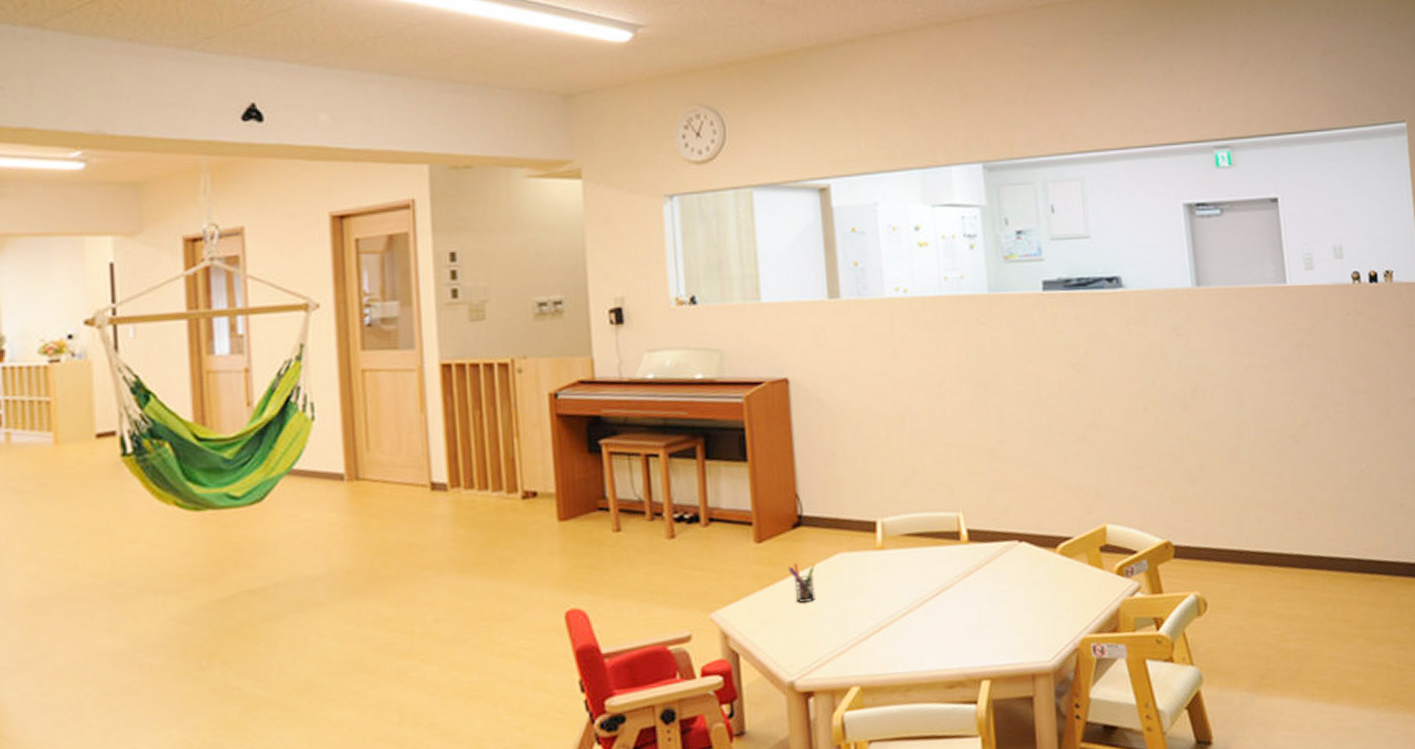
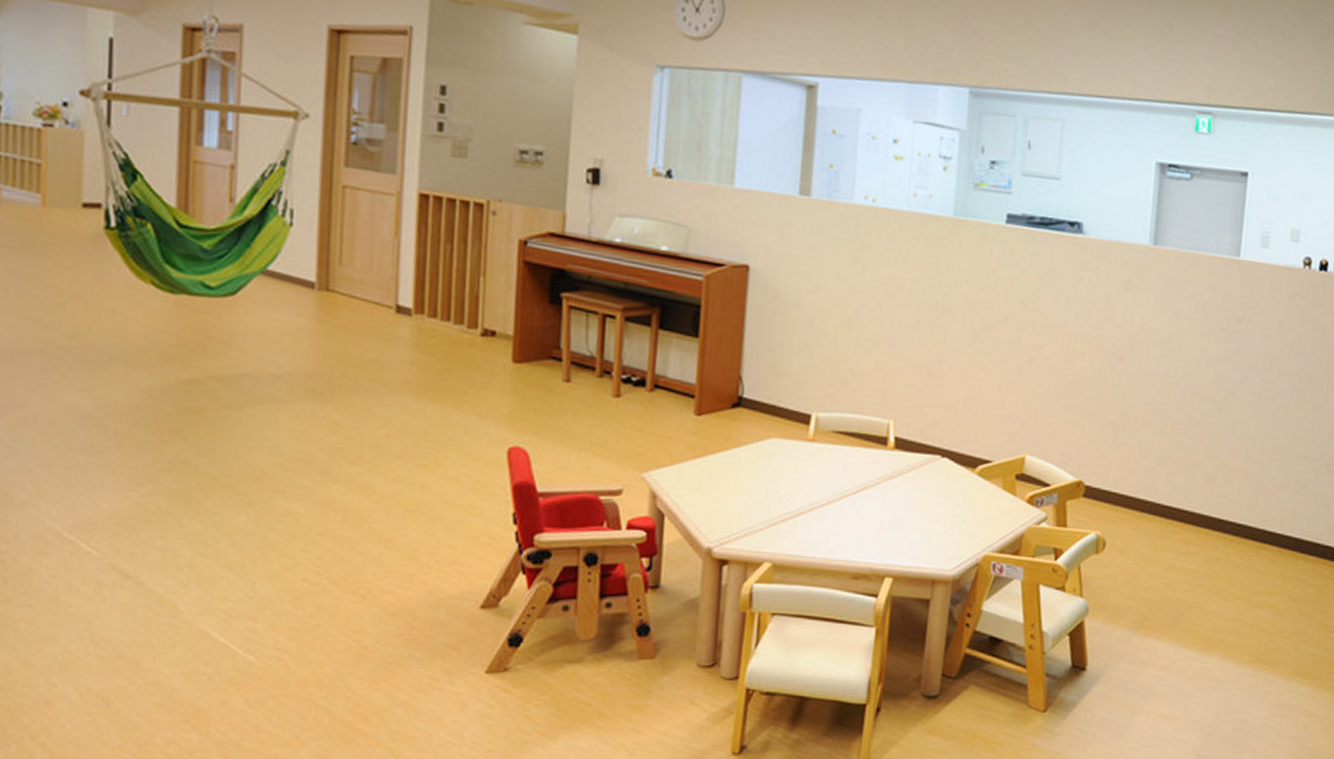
pen holder: present [787,562,816,603] -> none [721,440,748,478]

